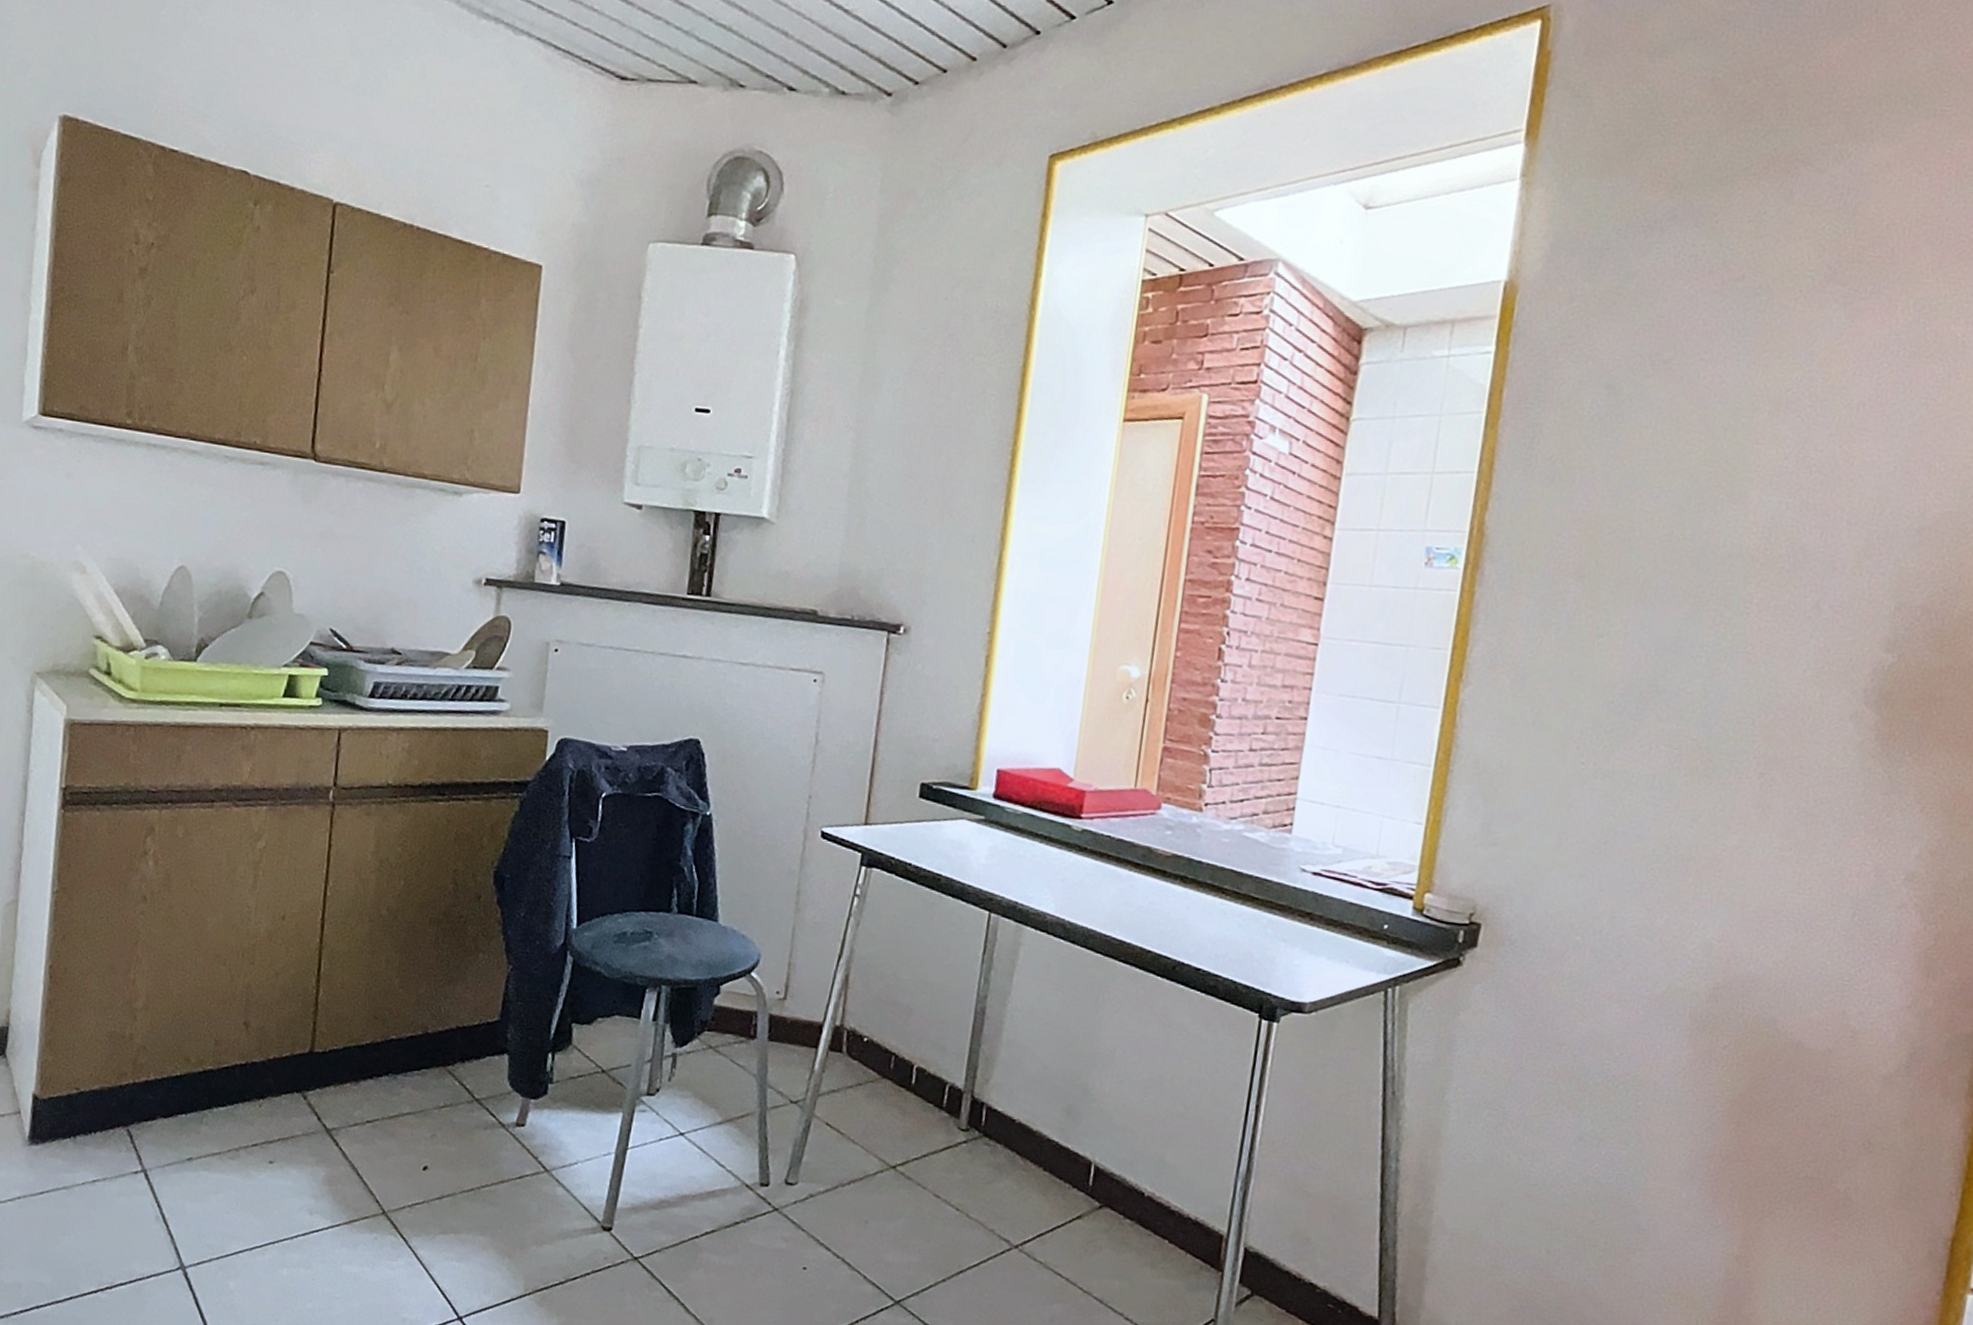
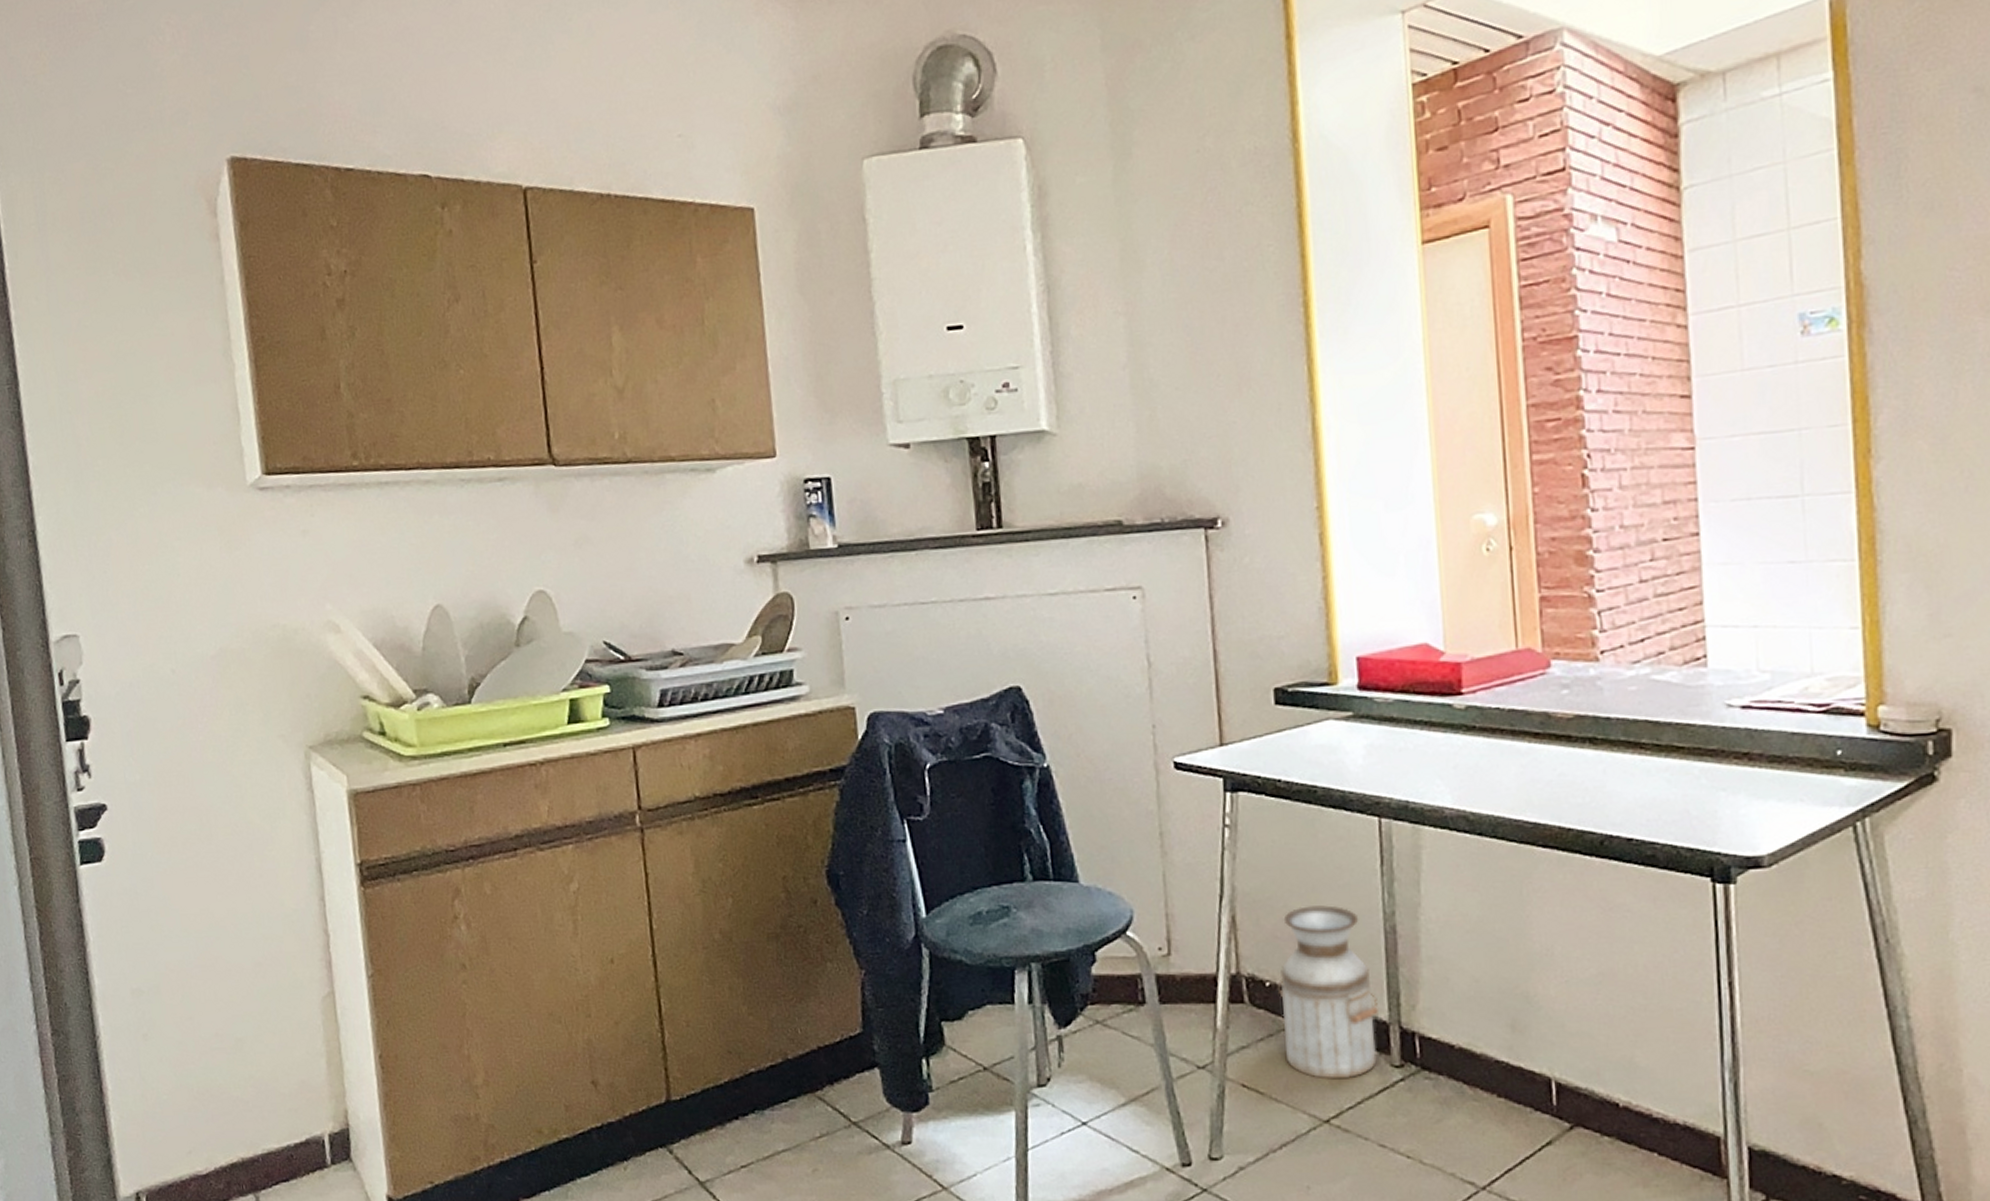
planter: none [869,977,958,1133] -> present [1277,905,1378,1080]

